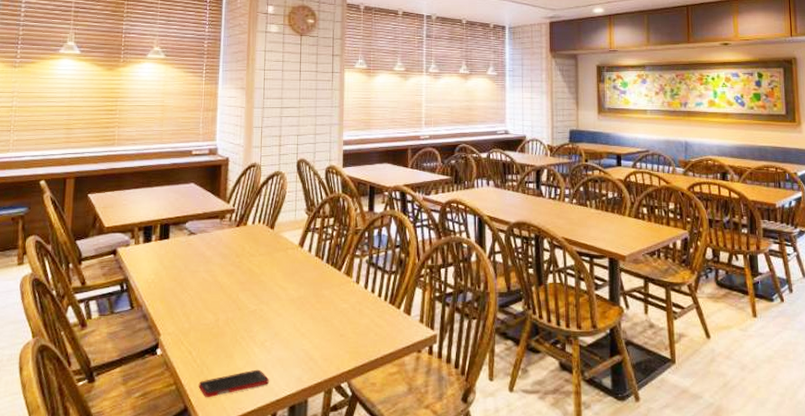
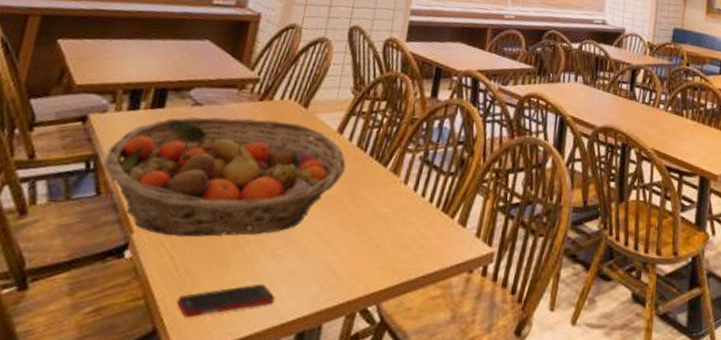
fruit basket: none [132,241,309,336] -> present [103,117,346,237]

